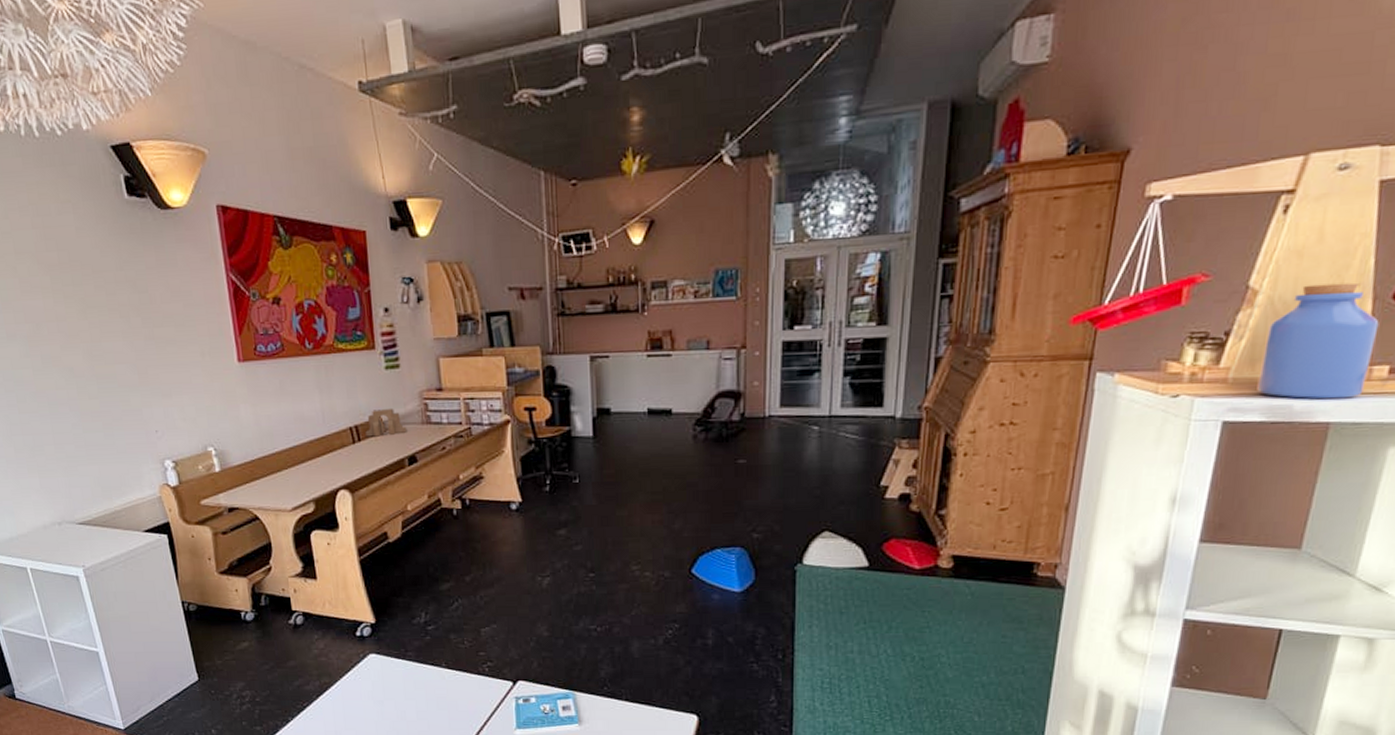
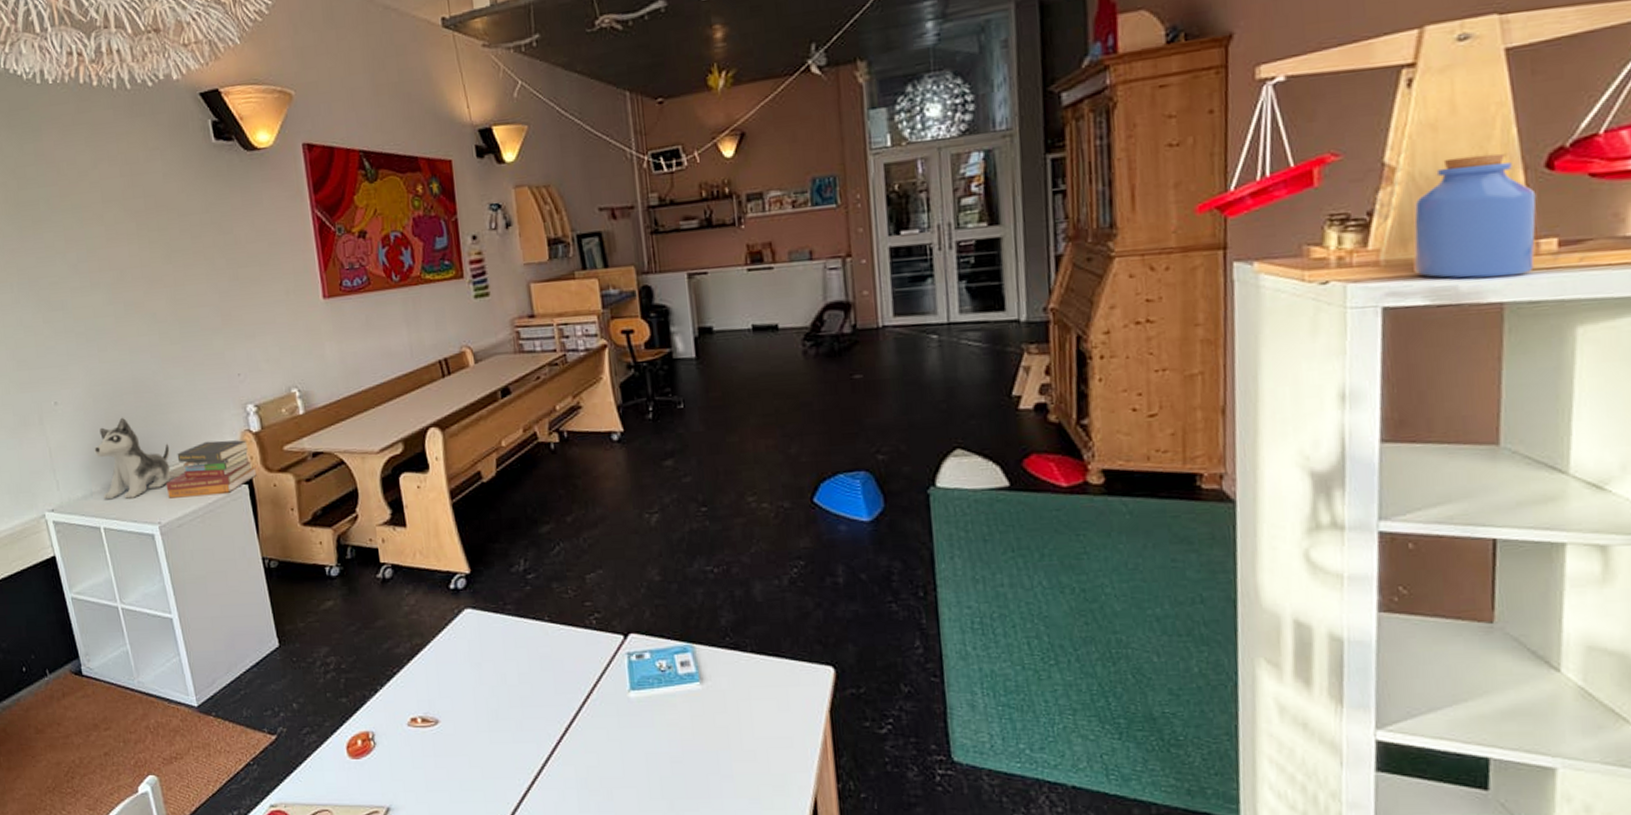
plush toy: none [17,466,94,543] -> present [94,417,172,500]
books: none [88,492,176,544] -> present [165,440,257,498]
wooden toy: present [365,407,407,437] -> none [455,337,499,370]

